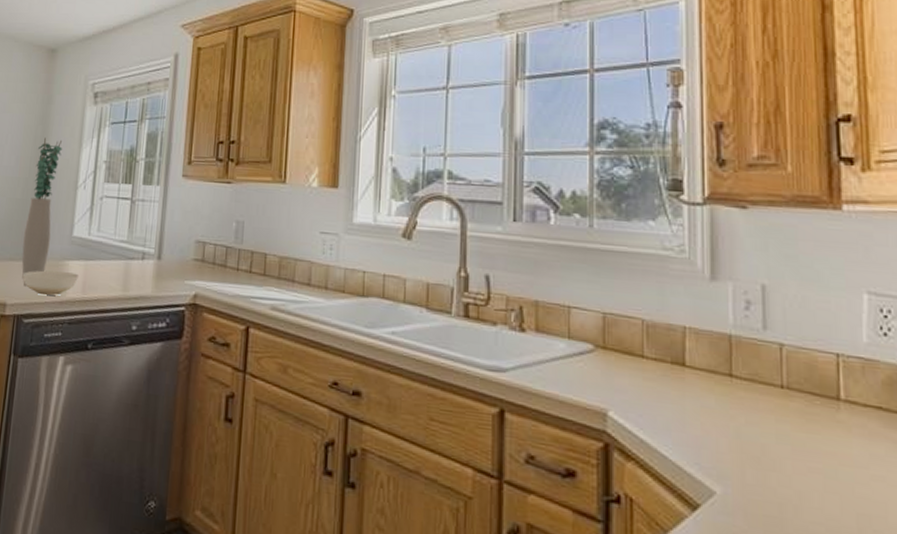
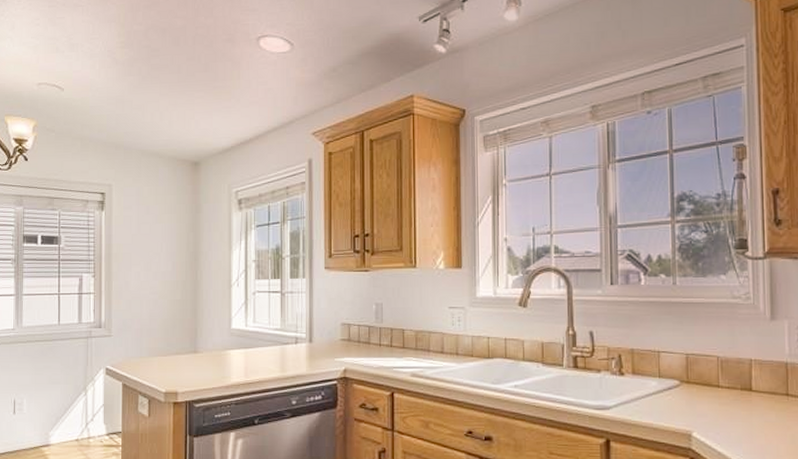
vase: present [21,137,62,287] -> none [187,243,214,376]
bowl: present [22,270,78,296] -> none [189,360,240,382]

